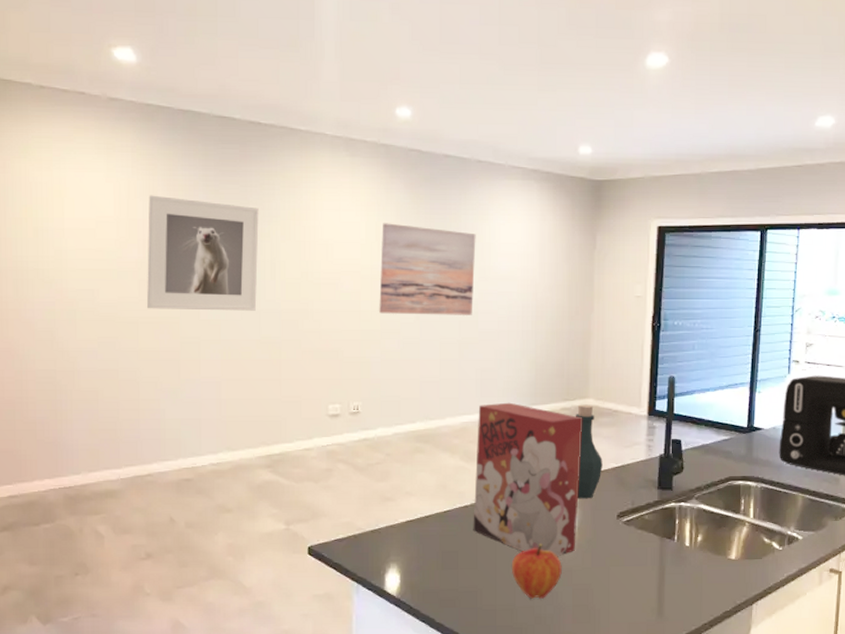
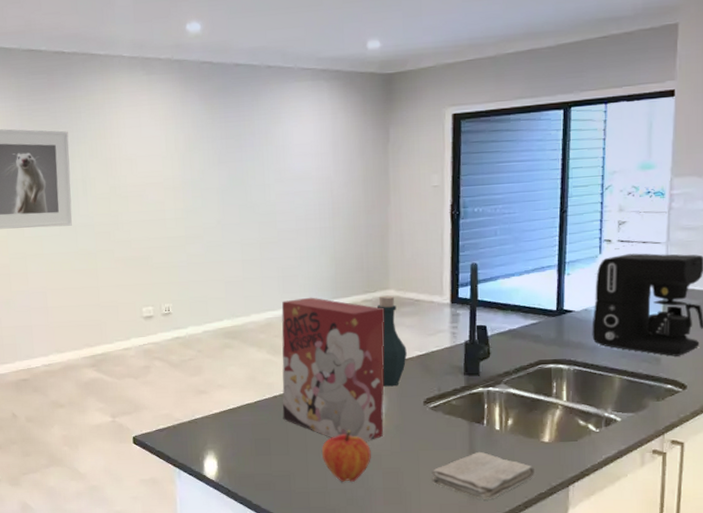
wall art: present [379,223,476,315] -> none [180,134,271,221]
washcloth: none [621,568,722,618] -> present [431,451,536,499]

